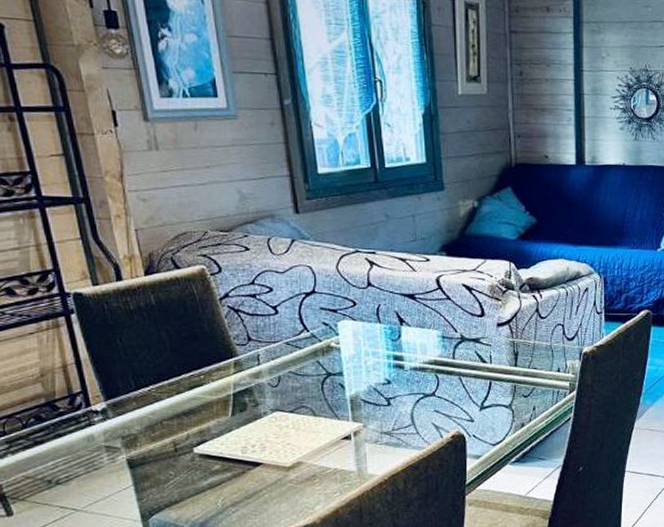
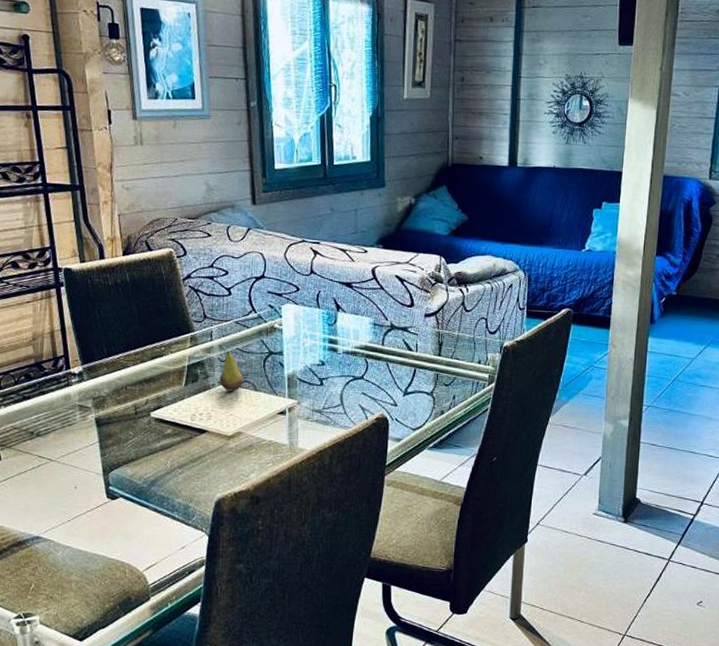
fruit: none [268,368,300,419] -> present [219,344,244,392]

